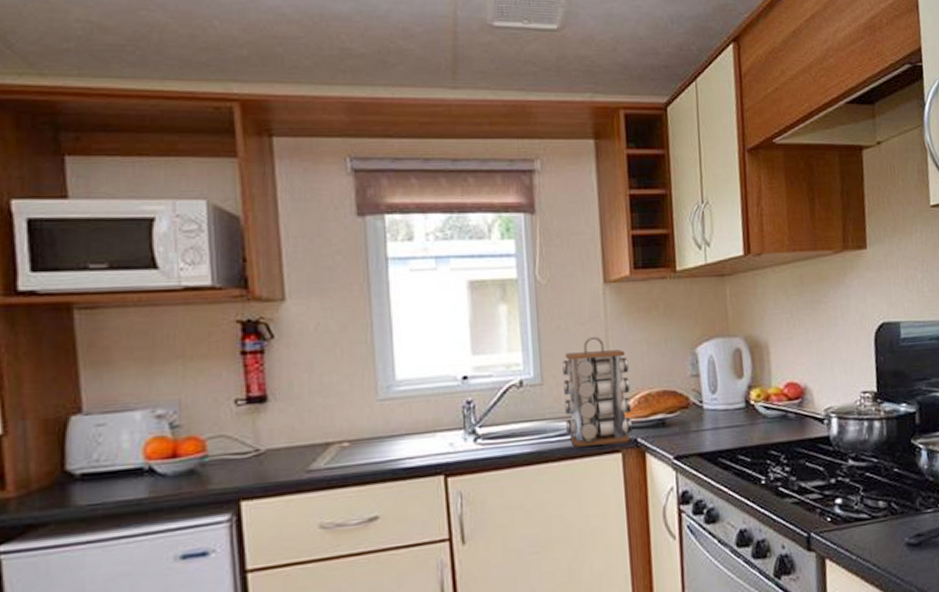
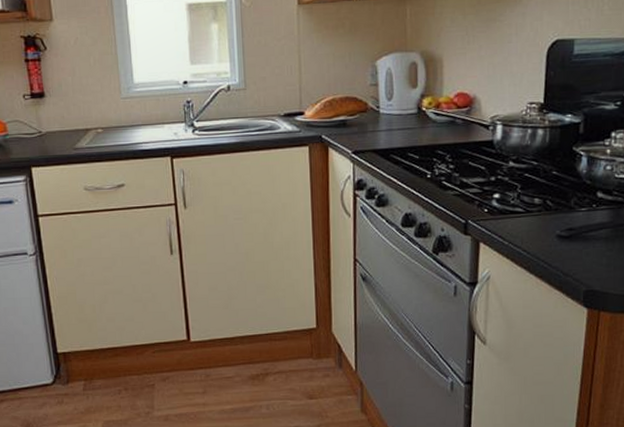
spice rack: present [561,336,633,448] -> none [261,50,319,141]

